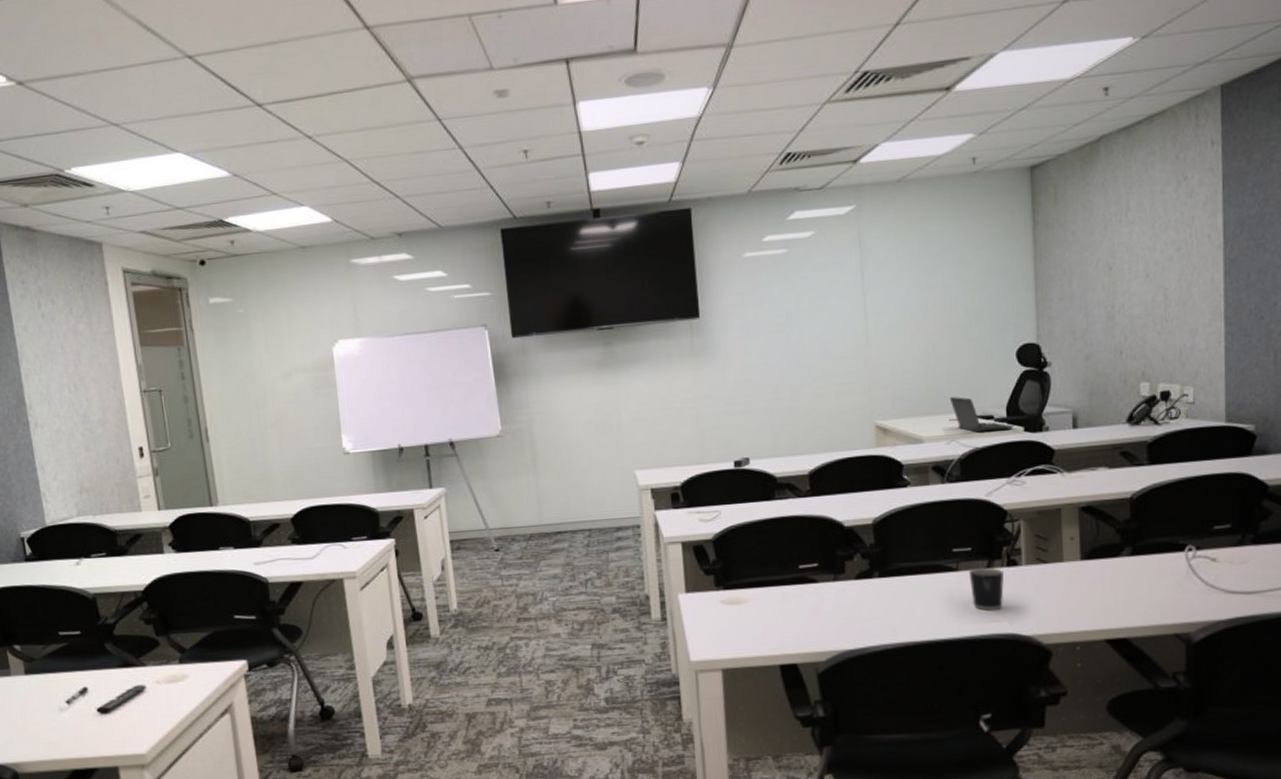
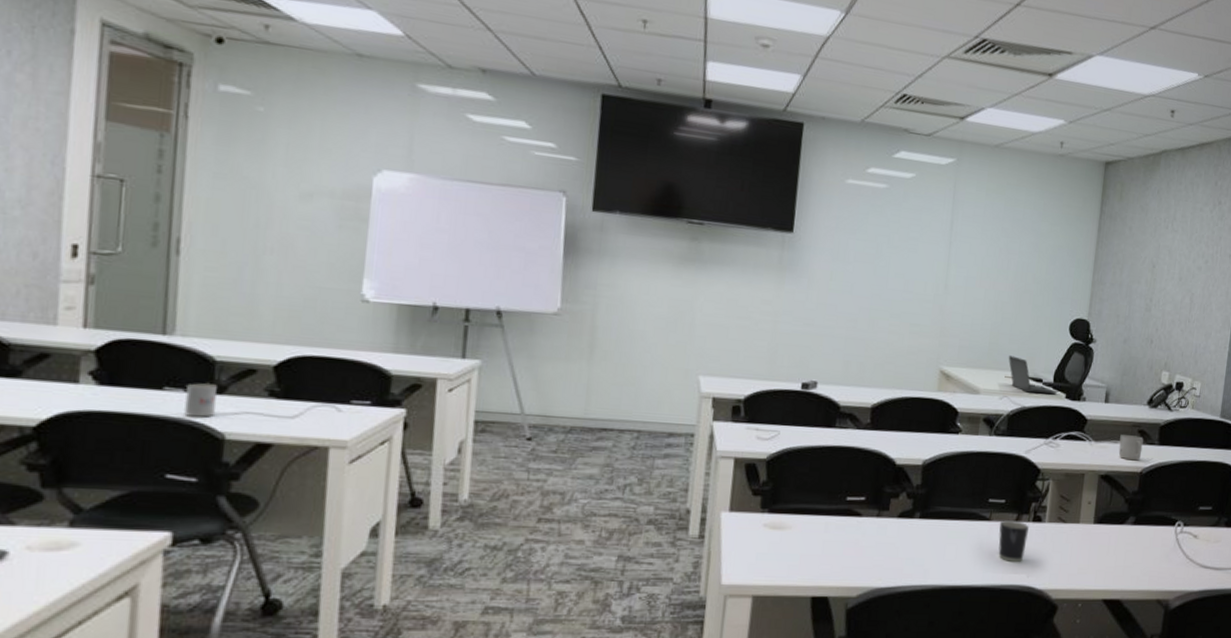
mug: none [234,540,258,568] -> present [184,383,219,418]
mug: none [1098,458,1129,487] -> present [1118,435,1144,461]

